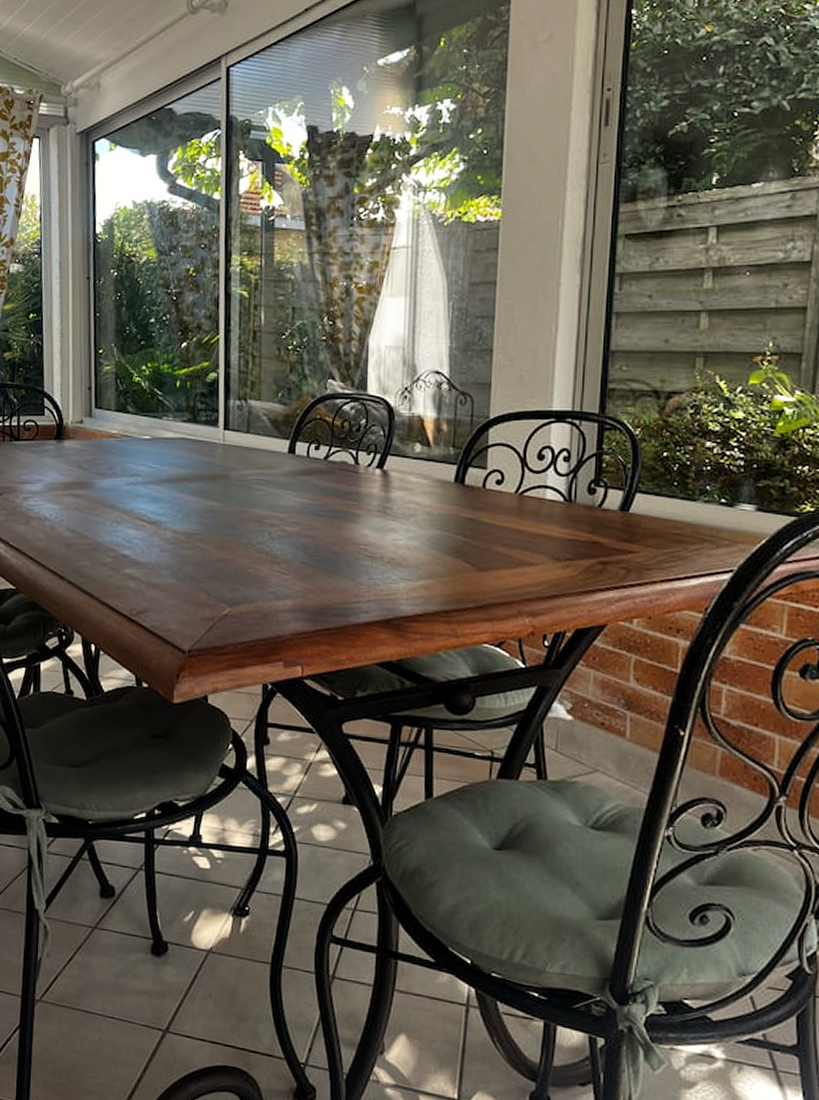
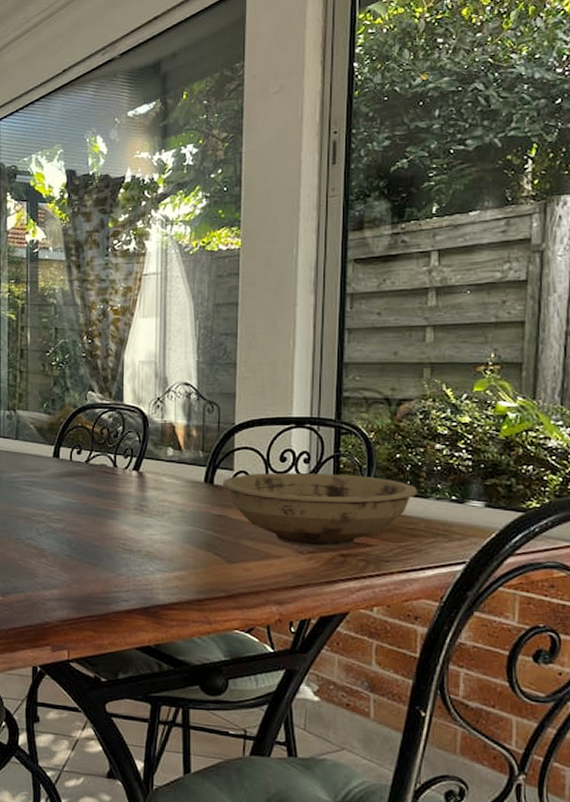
bowl: none [475,472,684,555] -> present [223,473,417,548]

